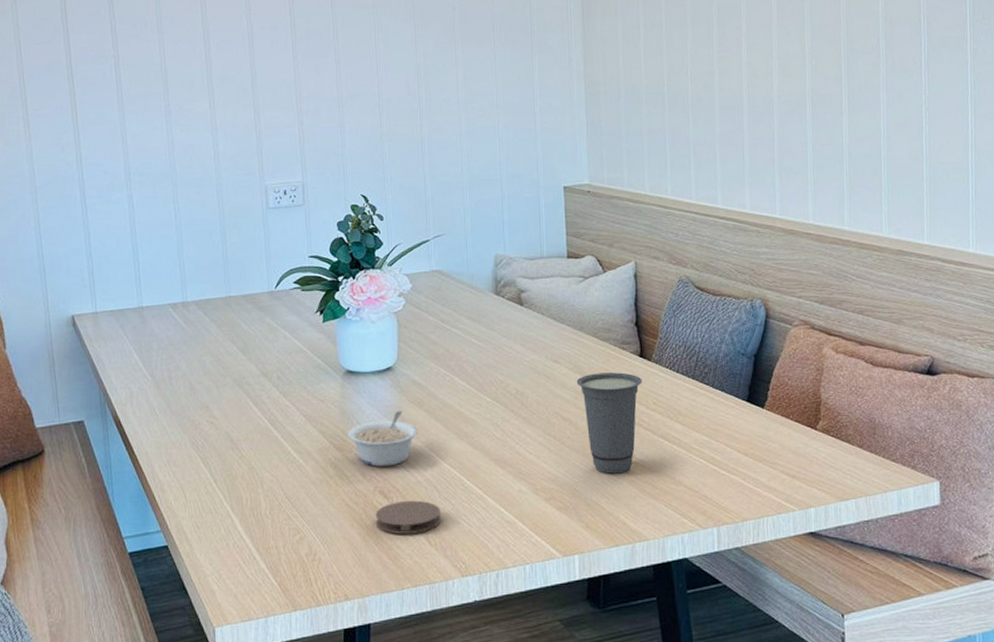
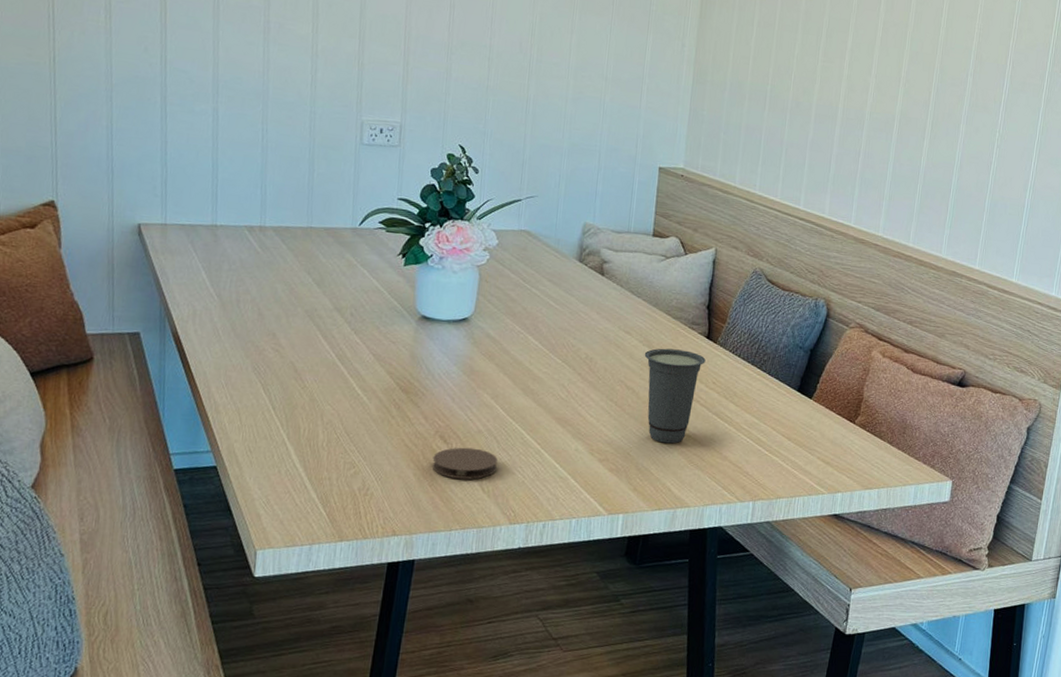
legume: present [347,411,417,467] -> none [415,361,485,413]

